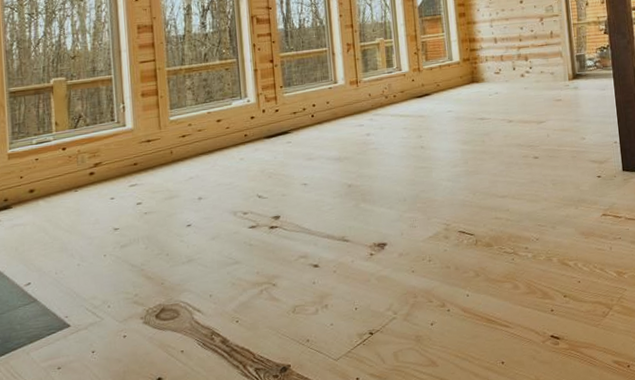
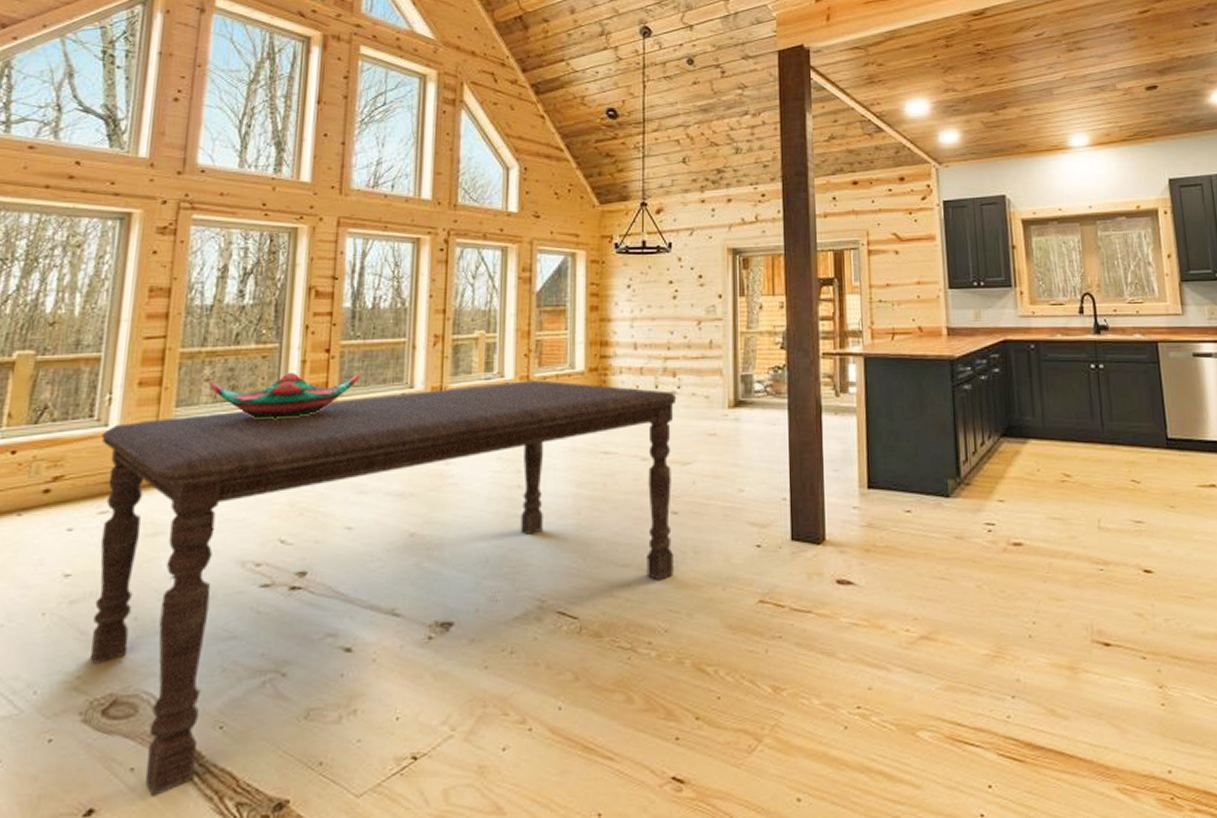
dining table: none [122,70,539,368] -> present [91,380,677,797]
decorative bowl: none [192,75,298,114] -> present [210,372,361,419]

